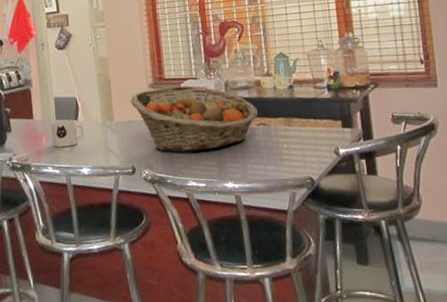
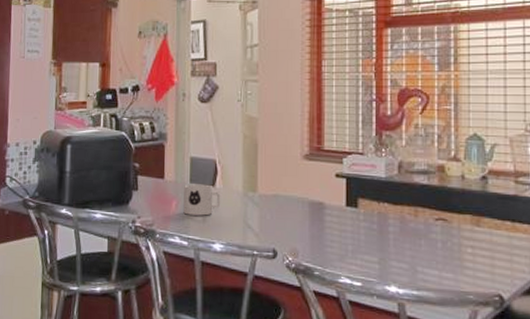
fruit basket: present [130,85,258,152] -> none [279,160,437,242]

